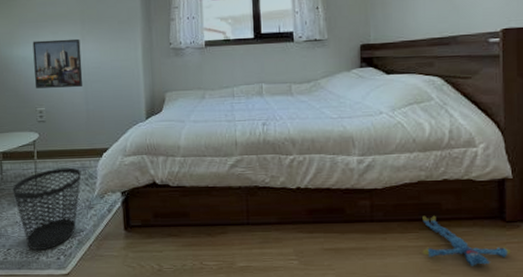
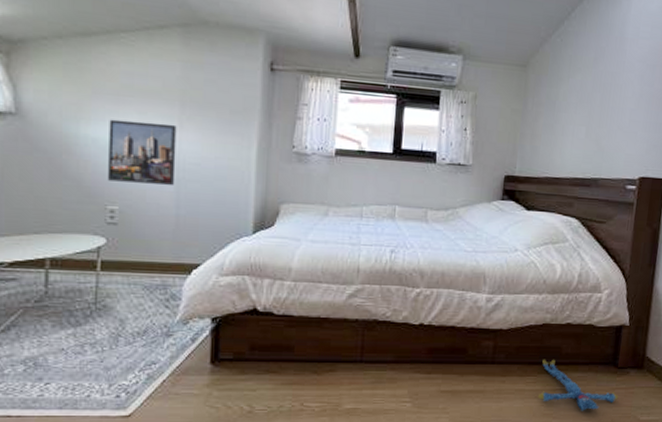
wastebasket: present [12,167,82,251] -> none [61,284,161,386]

